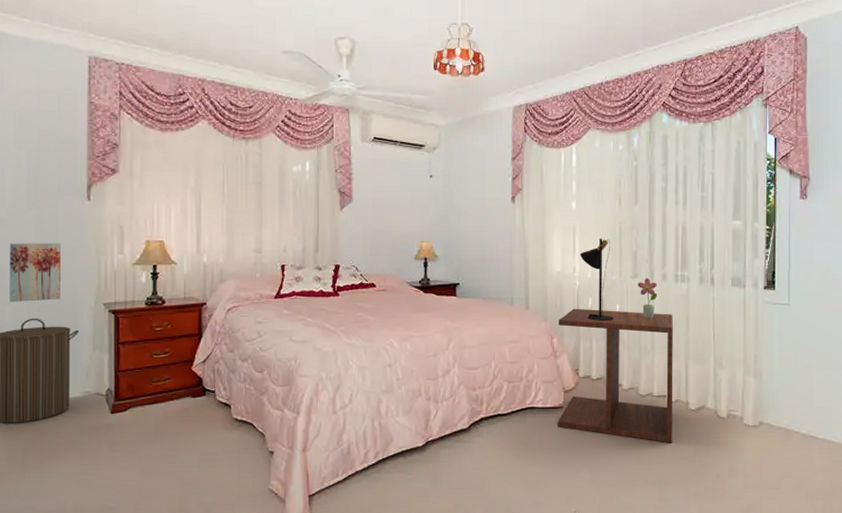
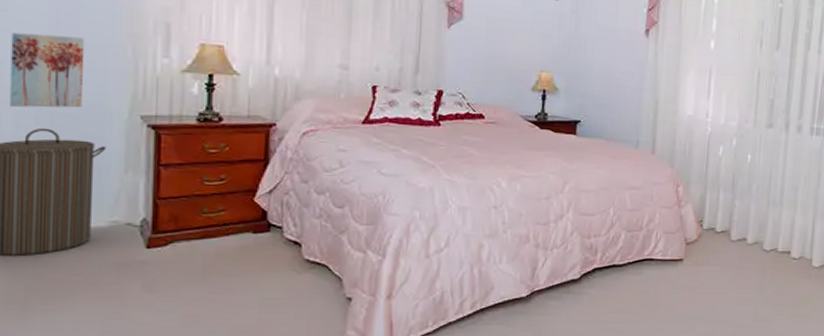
side table: present [558,308,673,443] -> none [676,156,805,301]
table lamp: present [580,238,614,321] -> none [714,83,748,171]
potted flower: present [637,277,658,319] -> none [771,128,792,172]

